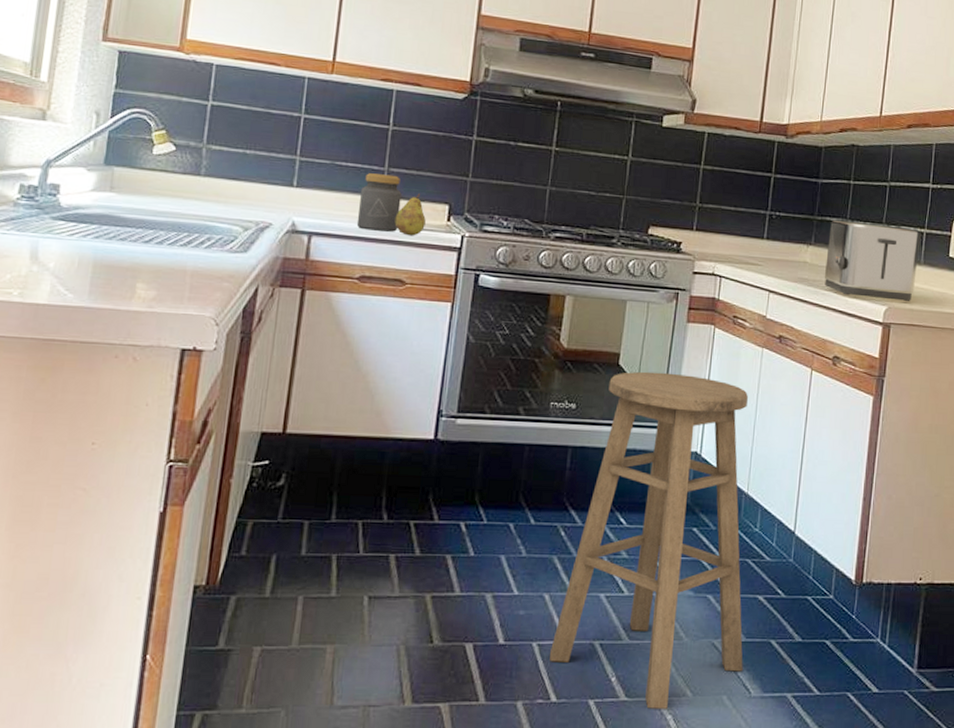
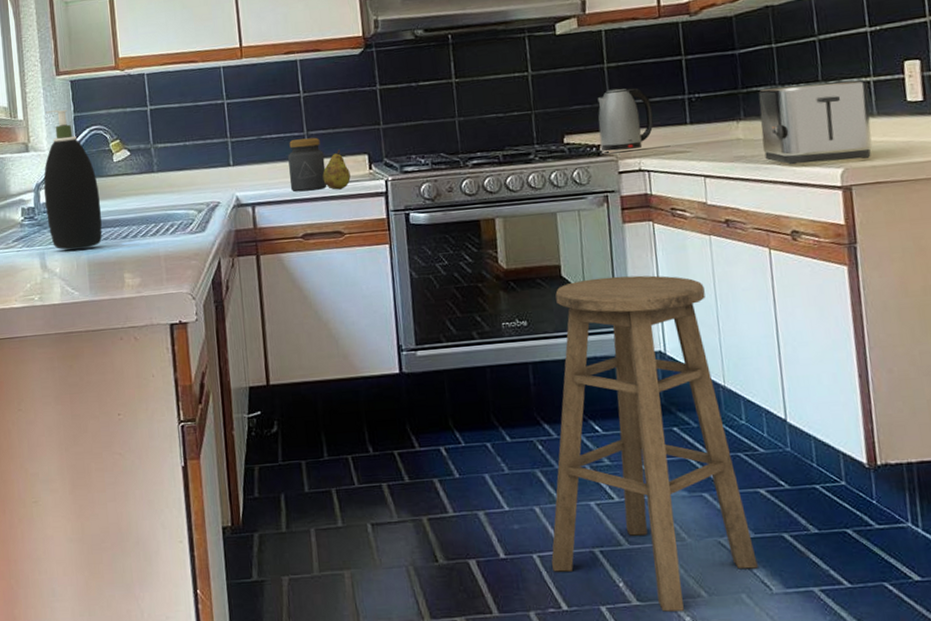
soap dispenser: none [51,79,127,246] -> present [43,109,102,250]
kettle: none [680,190,737,253] -> present [597,87,654,152]

